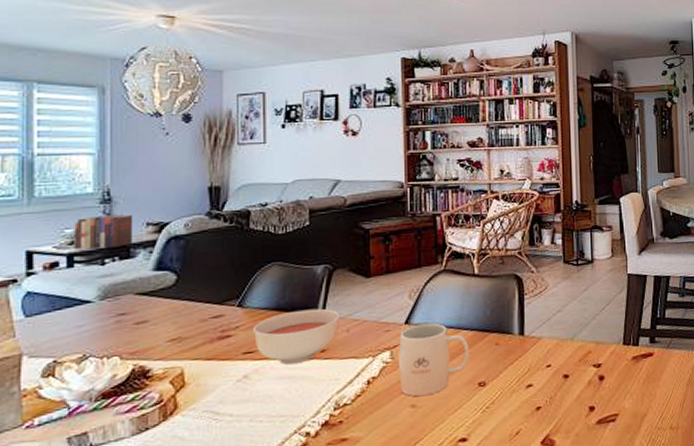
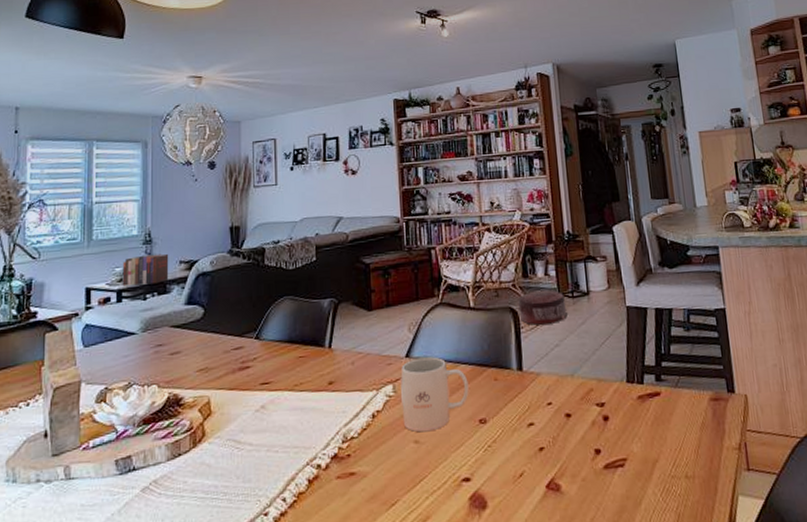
bowl: present [252,308,340,365] -> none [268,341,346,396]
pouf: none [523,258,572,292] -> present [518,290,569,325]

